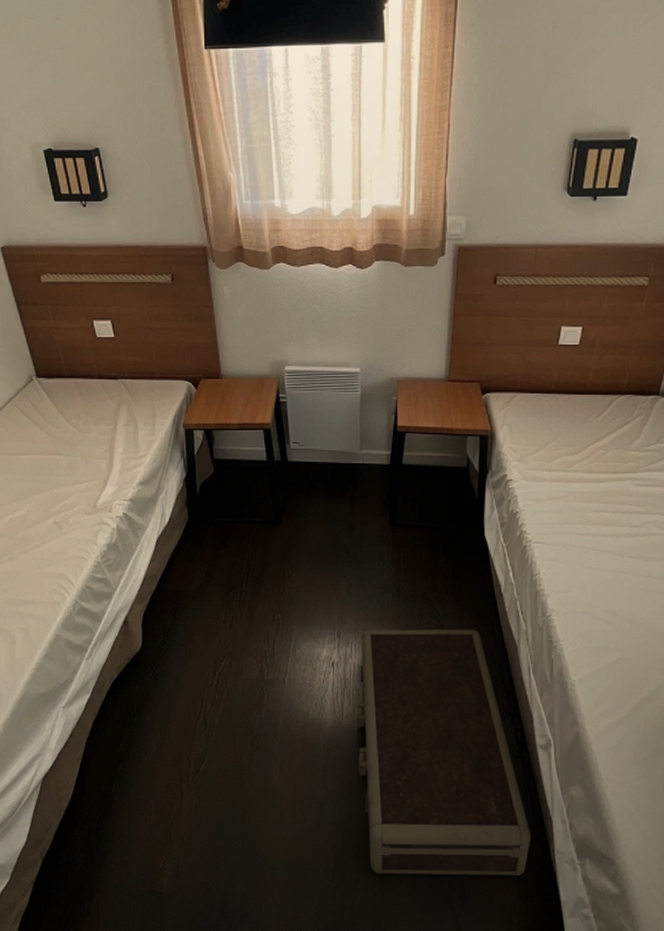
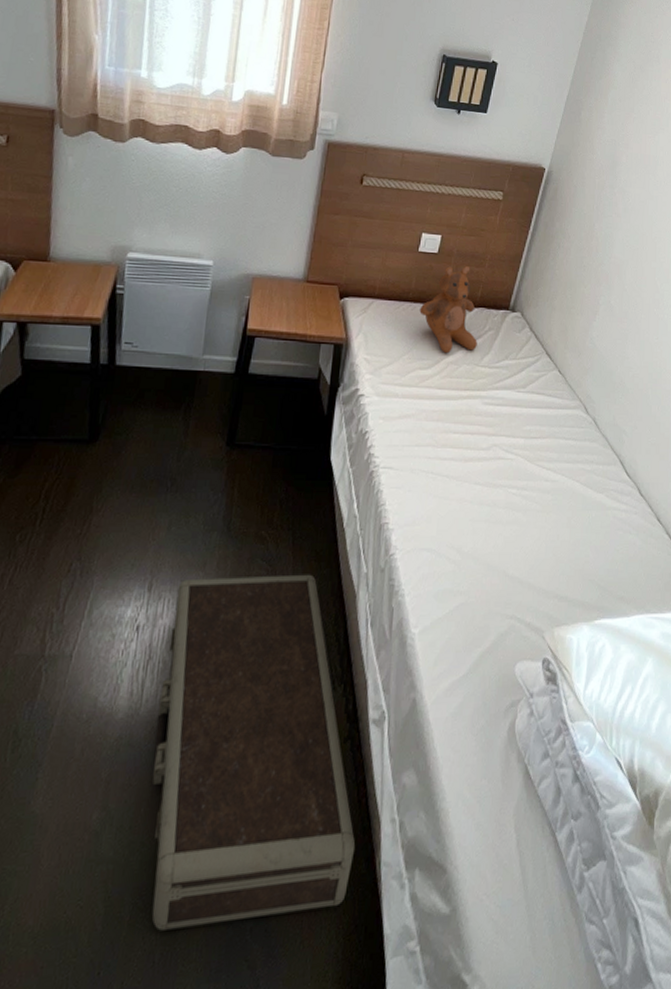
teddy bear: none [563,355,626,440] -> present [419,266,477,354]

